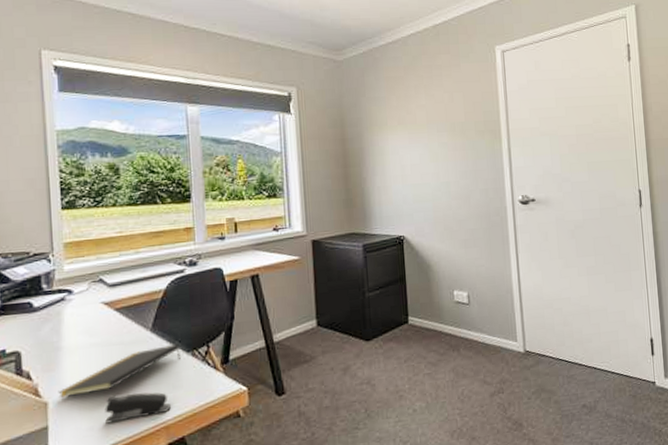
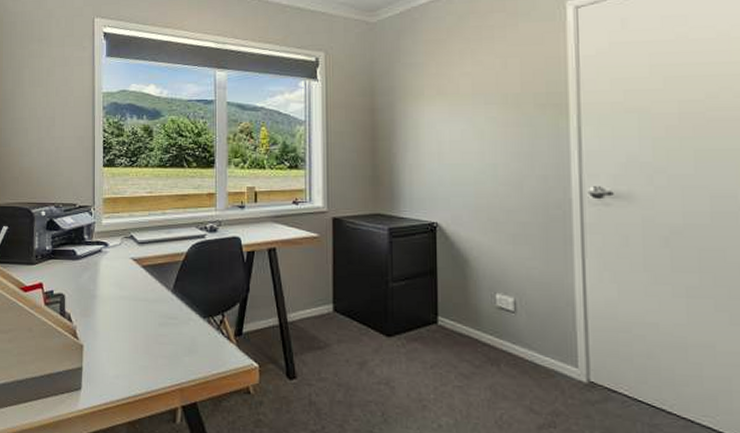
notepad: present [58,343,180,398] -> none [92,307,197,344]
stapler: present [105,392,172,424] -> none [129,349,187,375]

